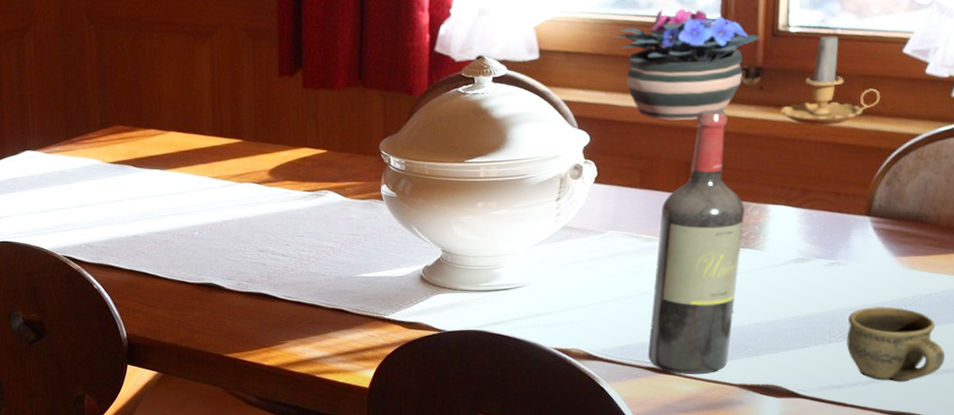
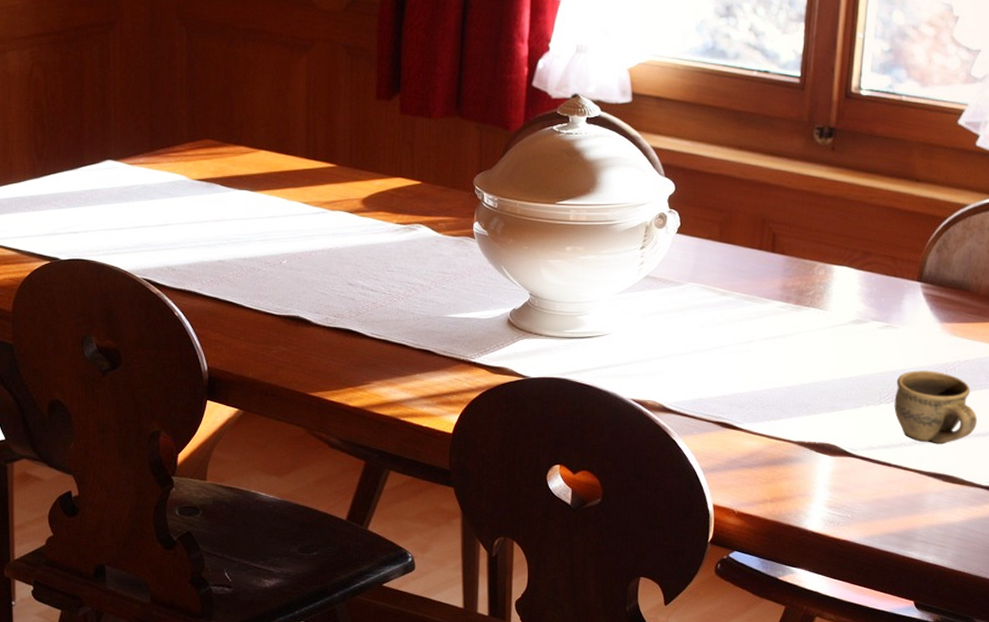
potted flower: present [614,8,759,121] -> none [702,61,834,176]
wine bottle: present [648,109,744,374] -> none [717,166,812,430]
candle: present [780,33,881,127] -> none [848,99,937,191]

